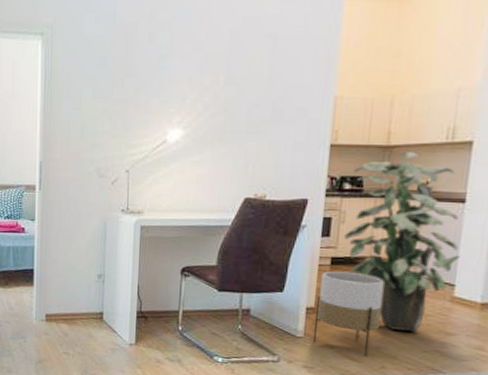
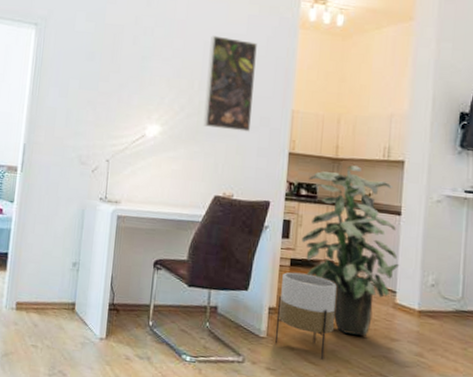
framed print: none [230,20,293,126] -> present [203,35,257,132]

